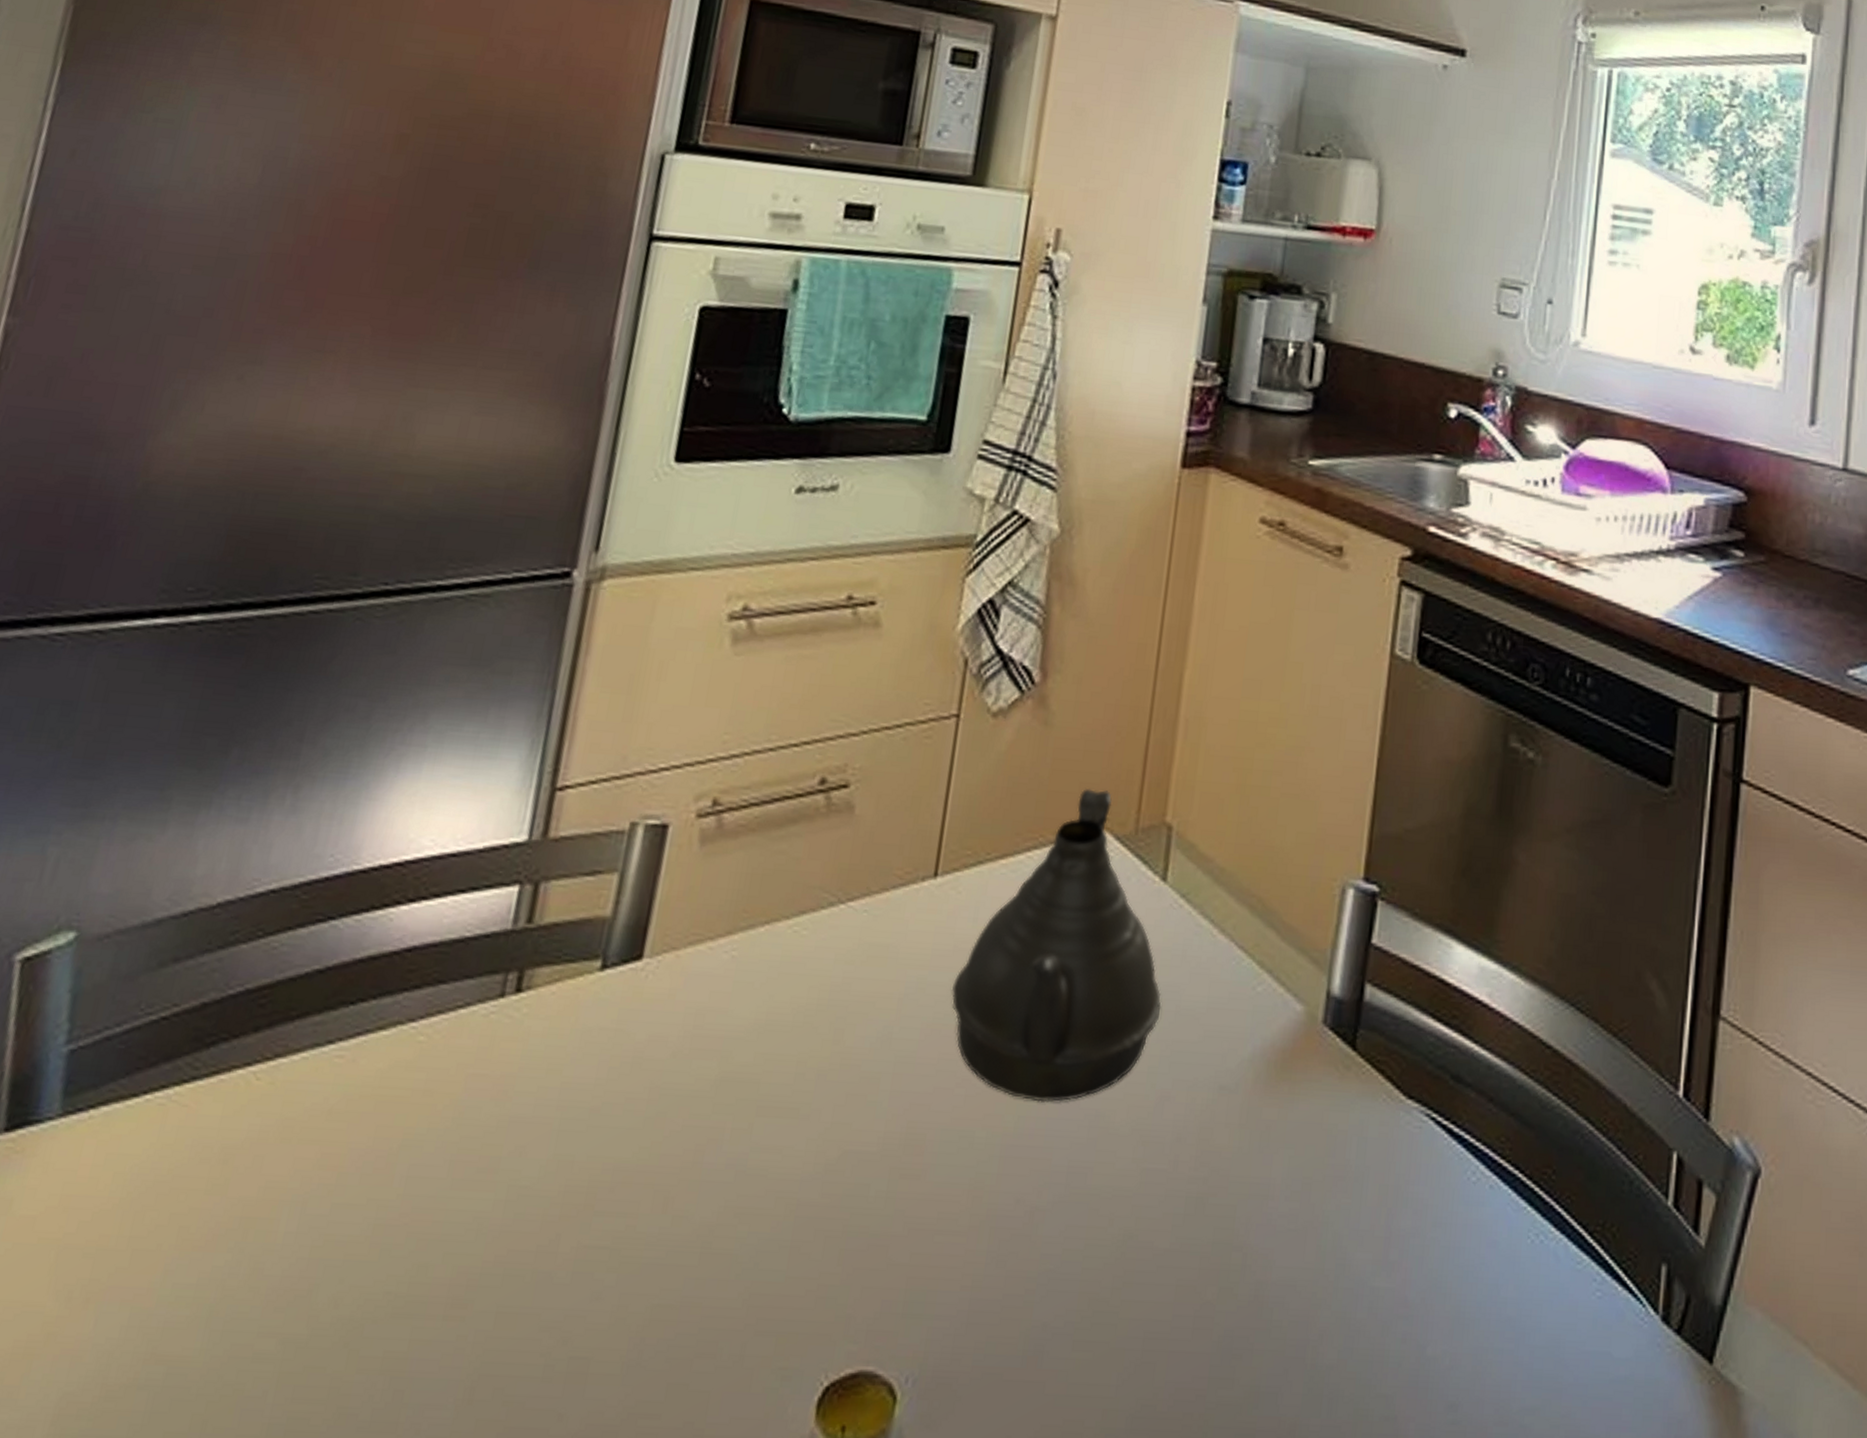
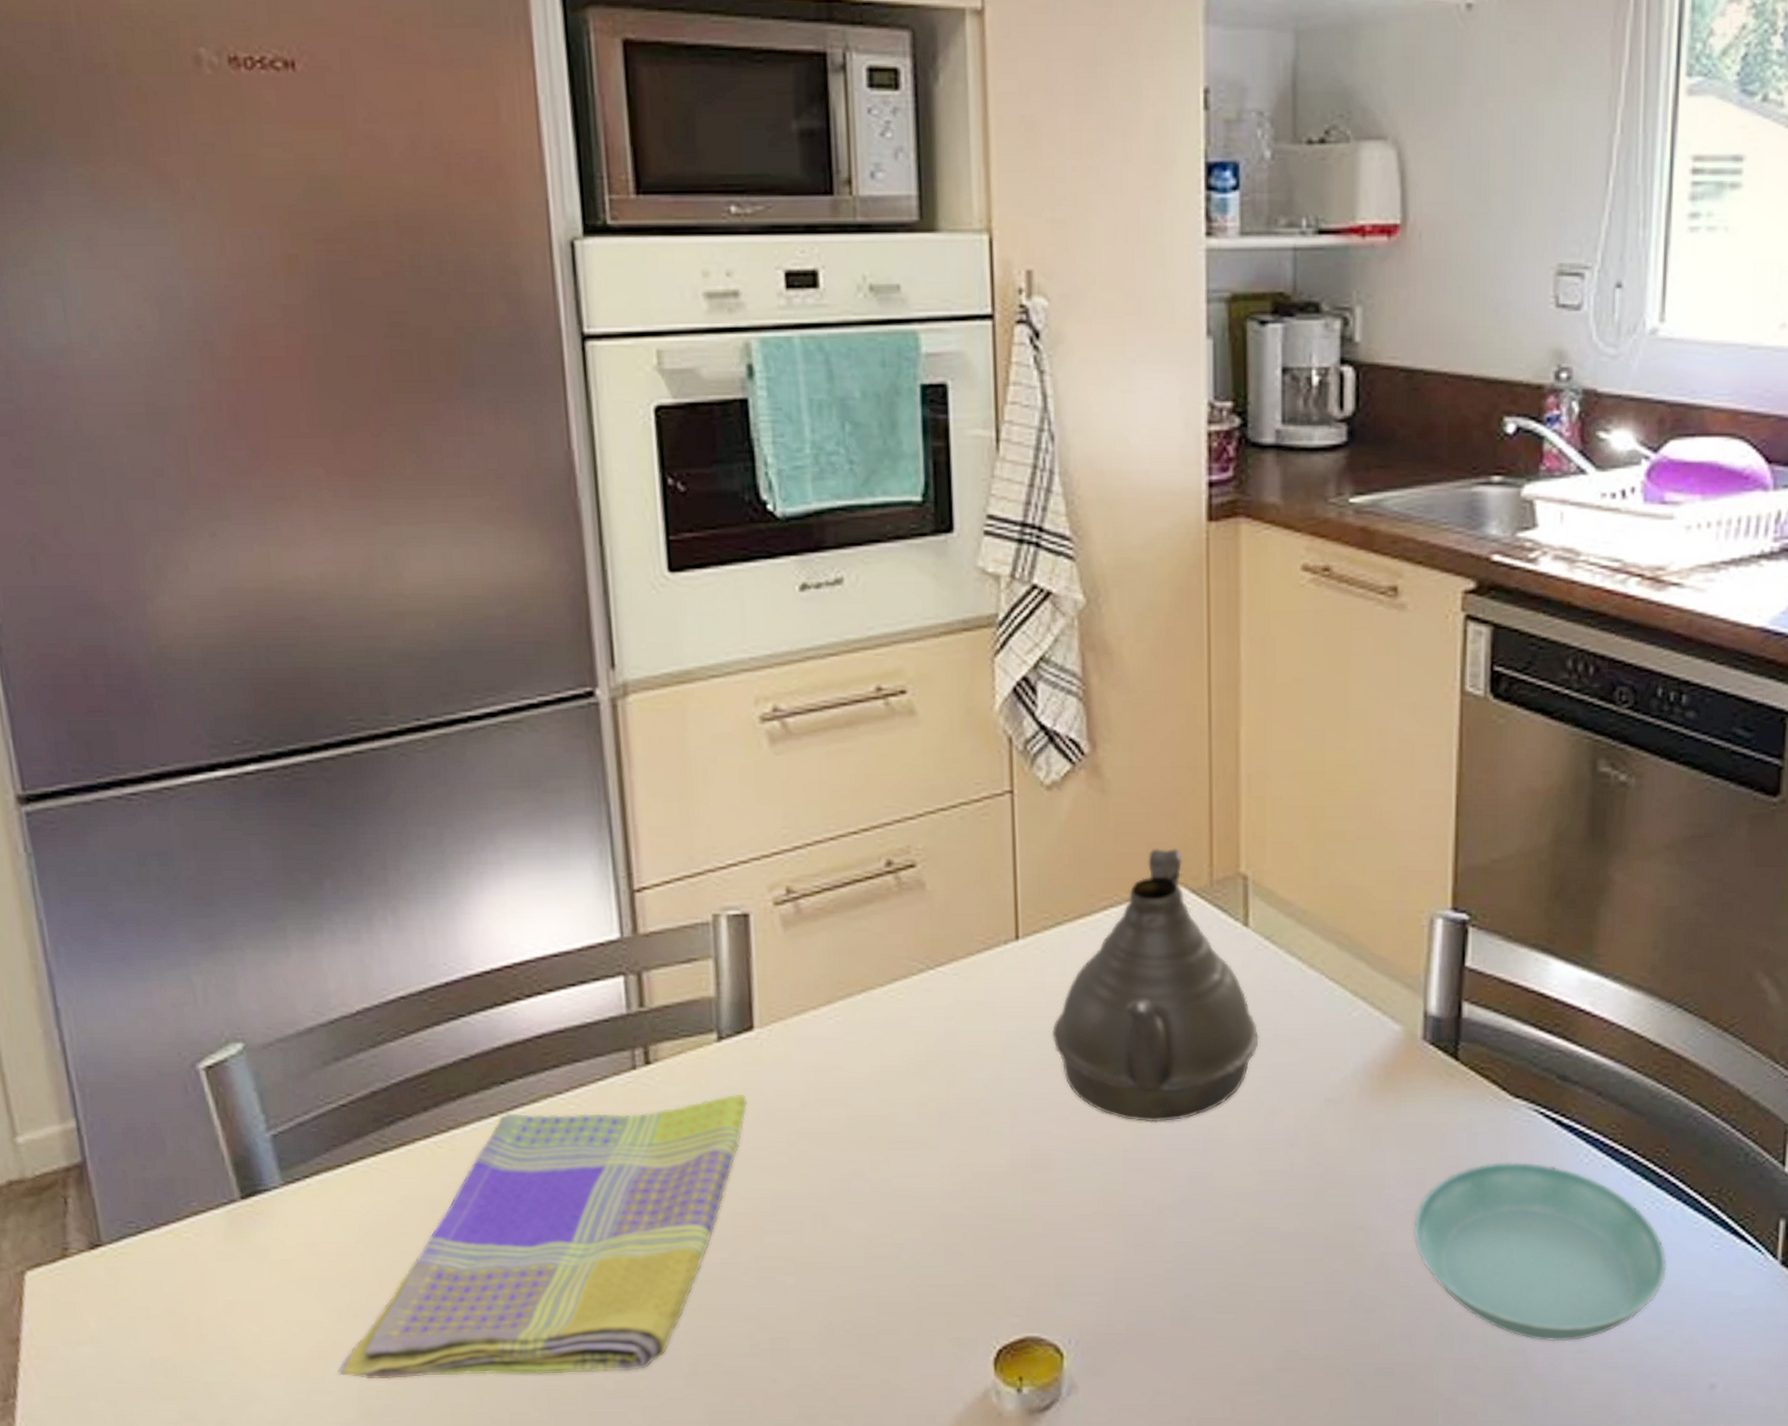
dish towel: none [39,1035,615,1396] -> present [338,1093,747,1380]
saucer: none [1292,1174,1548,1409] -> present [1413,1161,1667,1342]

